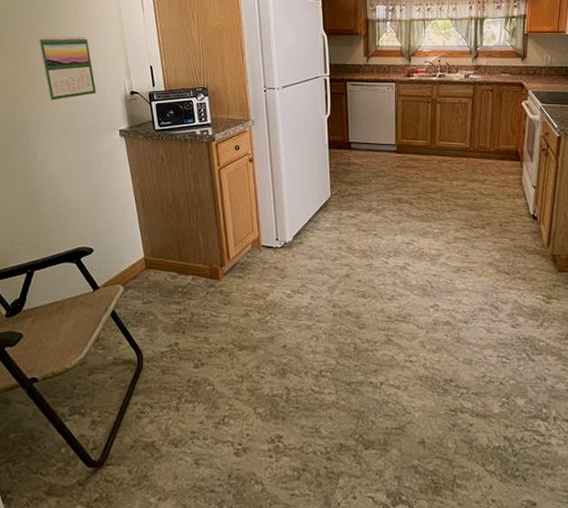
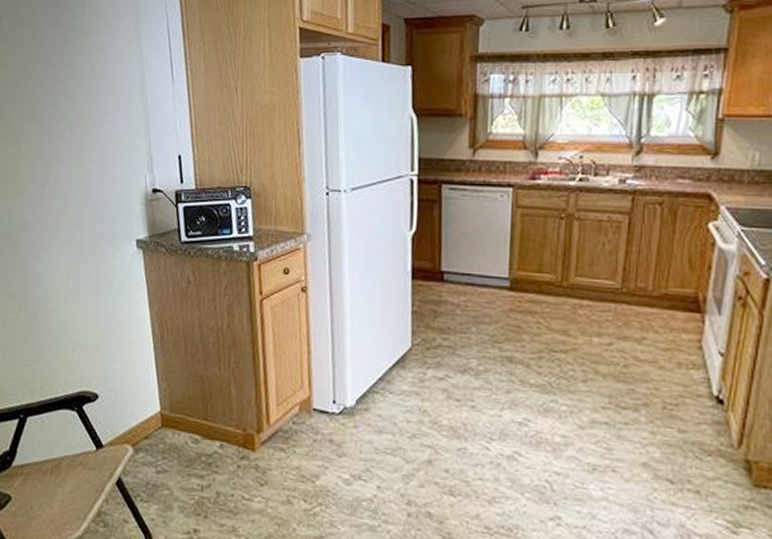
calendar: present [39,36,96,100] -> none [44,114,110,197]

